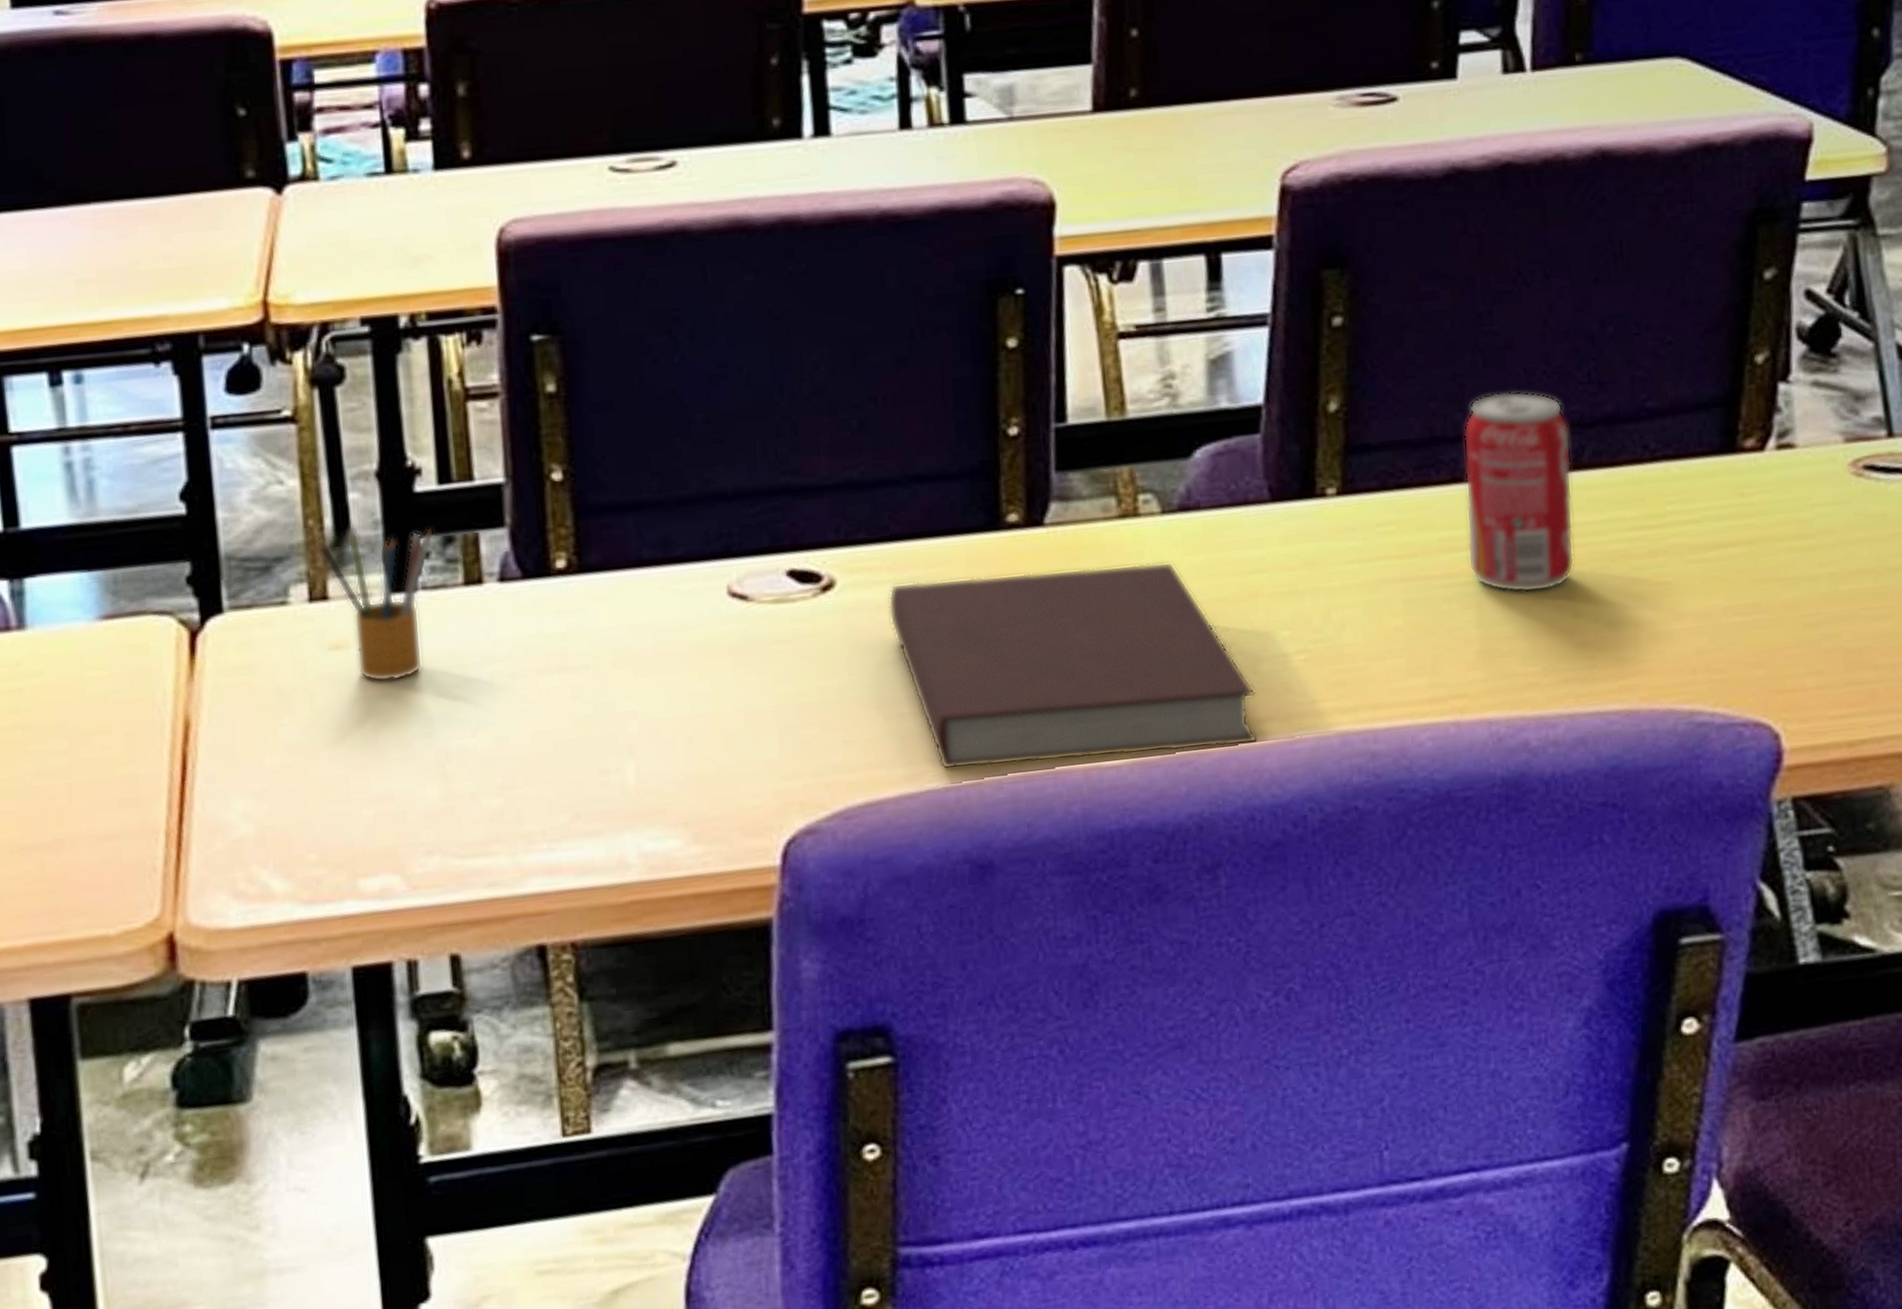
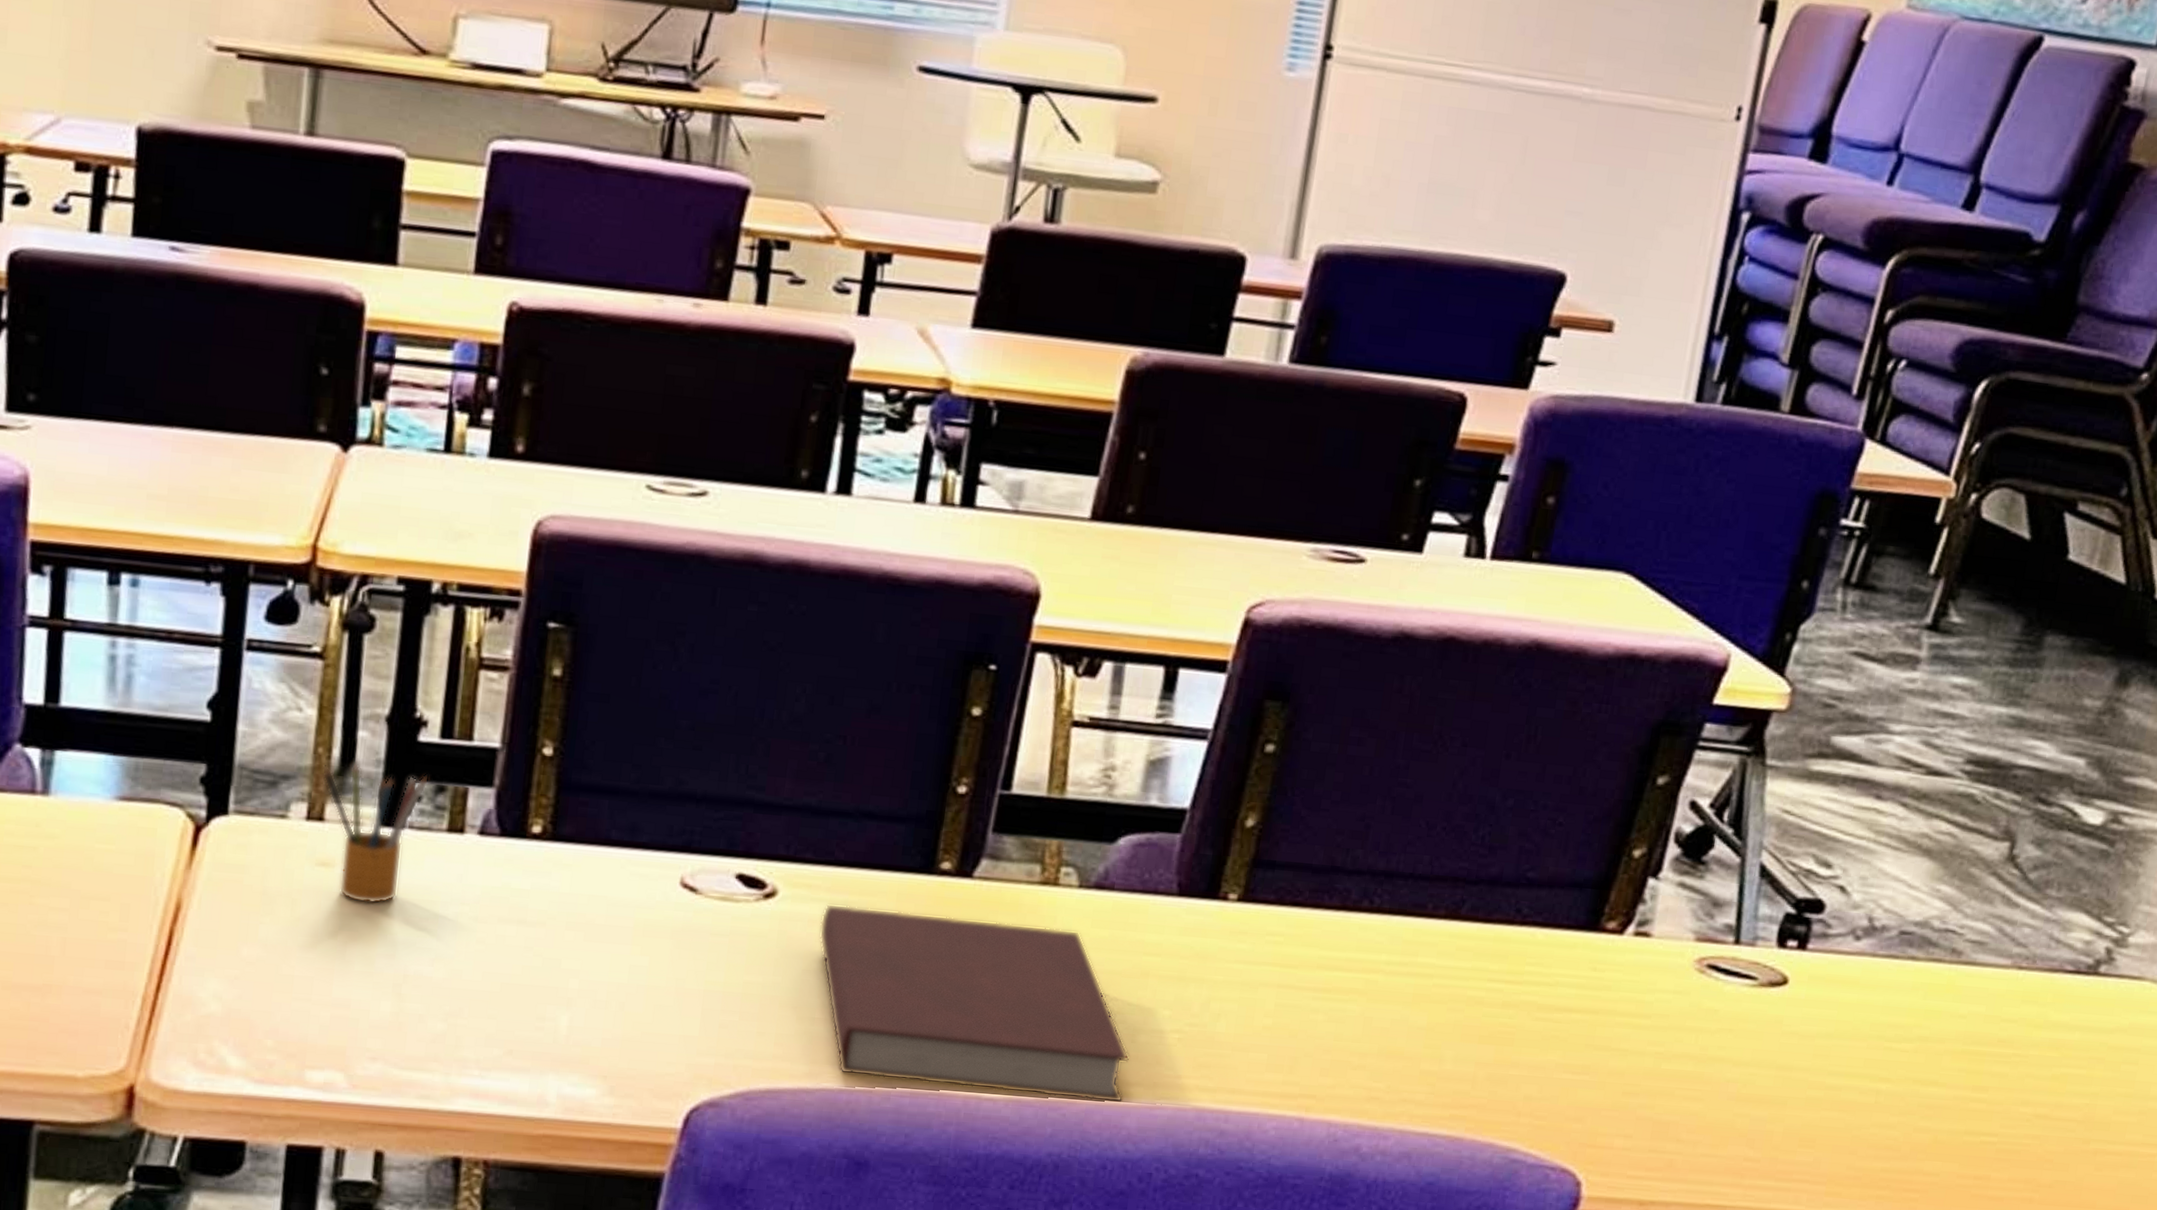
beverage can: present [1463,391,1575,593] -> none [1340,838,1456,1020]

